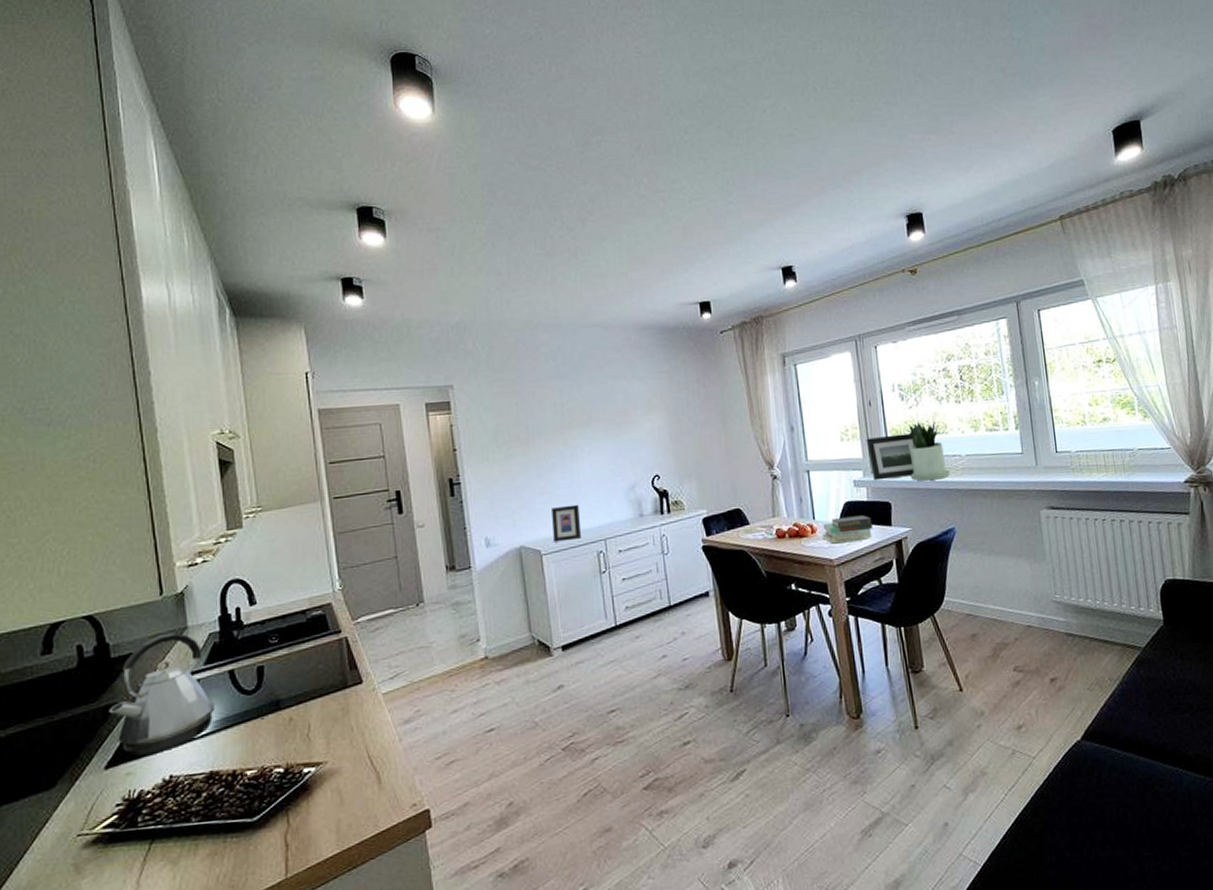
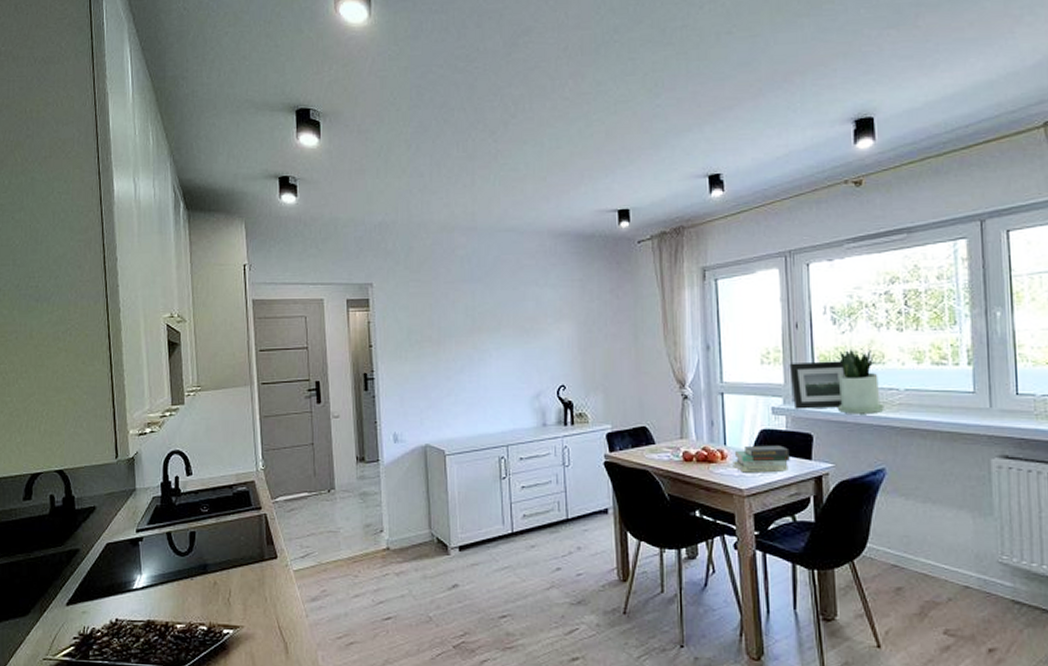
kettle: present [109,633,214,757] -> none [71,493,154,599]
picture frame: present [552,504,582,542] -> none [458,408,485,444]

